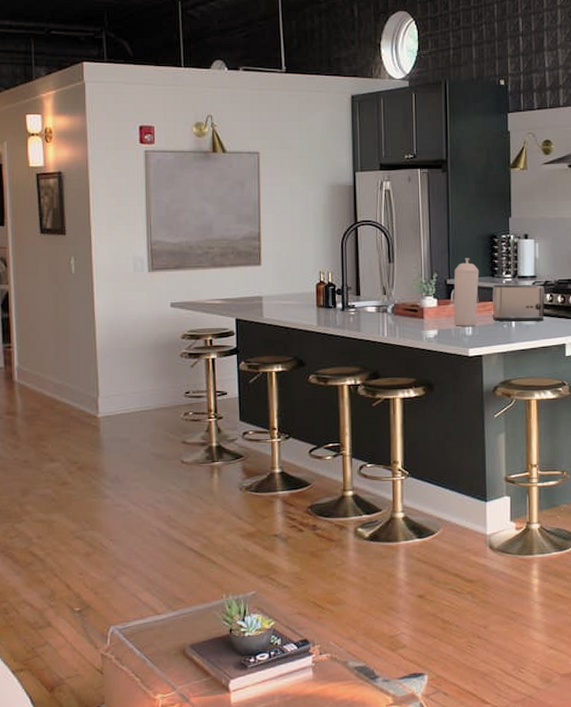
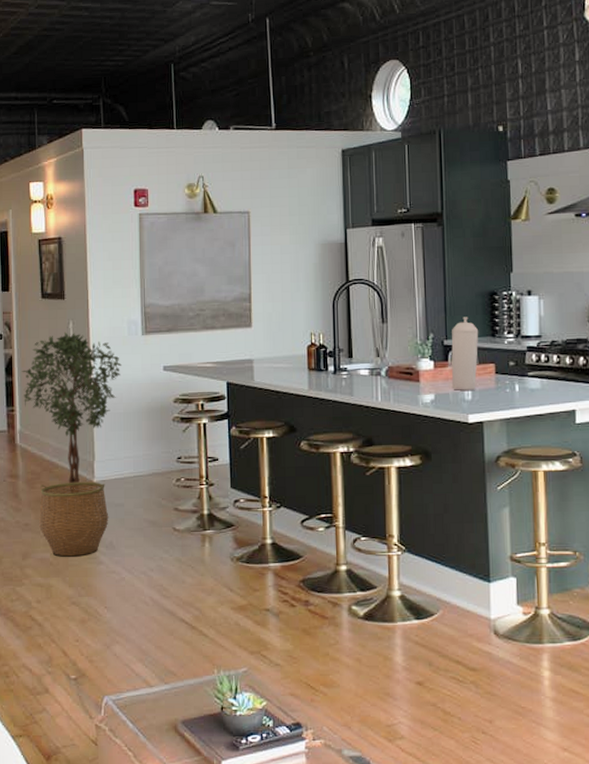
potted tree: none [19,268,127,467] -> present [21,332,121,531]
basket: none [40,417,114,493] -> present [39,481,109,558]
toaster: present [492,284,548,322] -> none [493,345,555,386]

